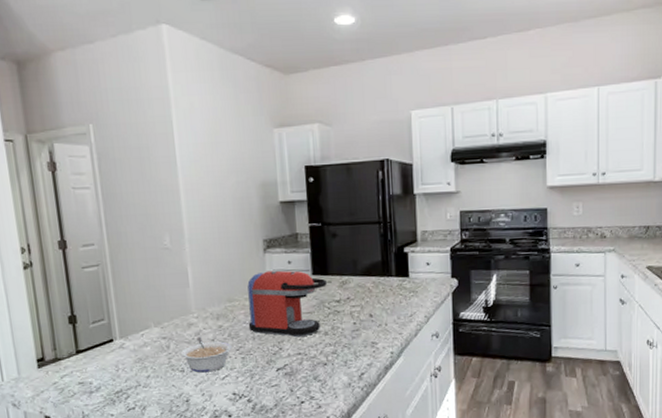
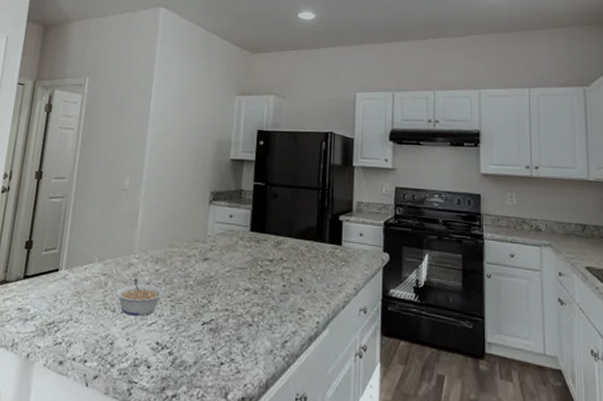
coffee maker: present [247,270,327,337] -> none [183,222,263,292]

